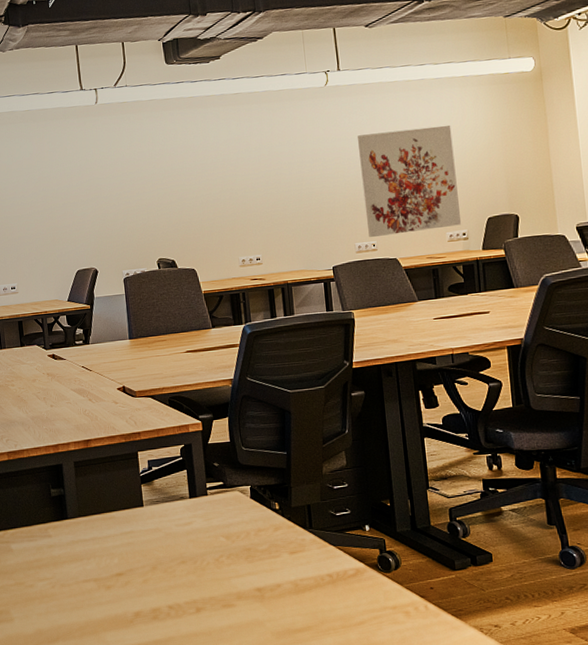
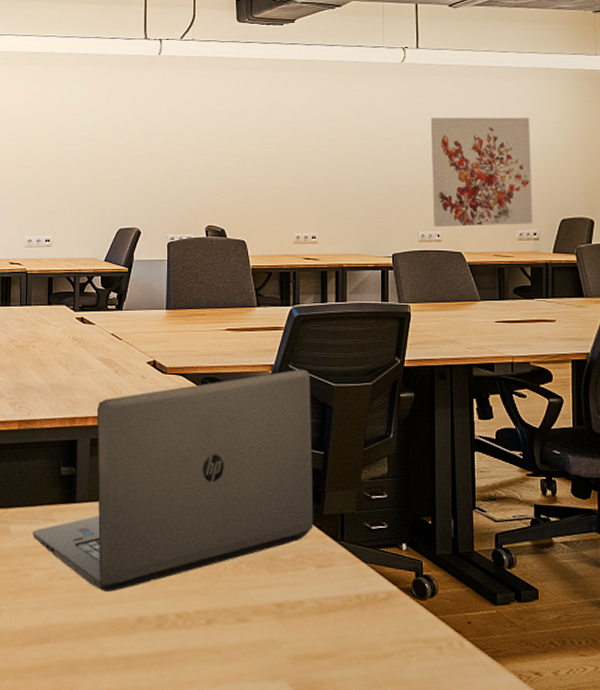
laptop: none [32,380,284,593] -> present [32,369,314,592]

